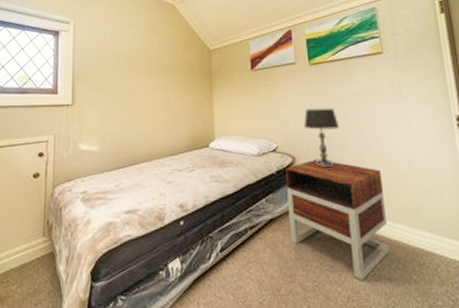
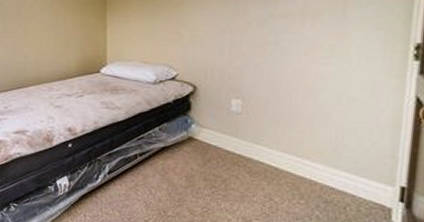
nightstand: present [285,159,390,281] -> none [183,89,298,212]
table lamp: present [304,108,340,168] -> none [211,32,256,99]

